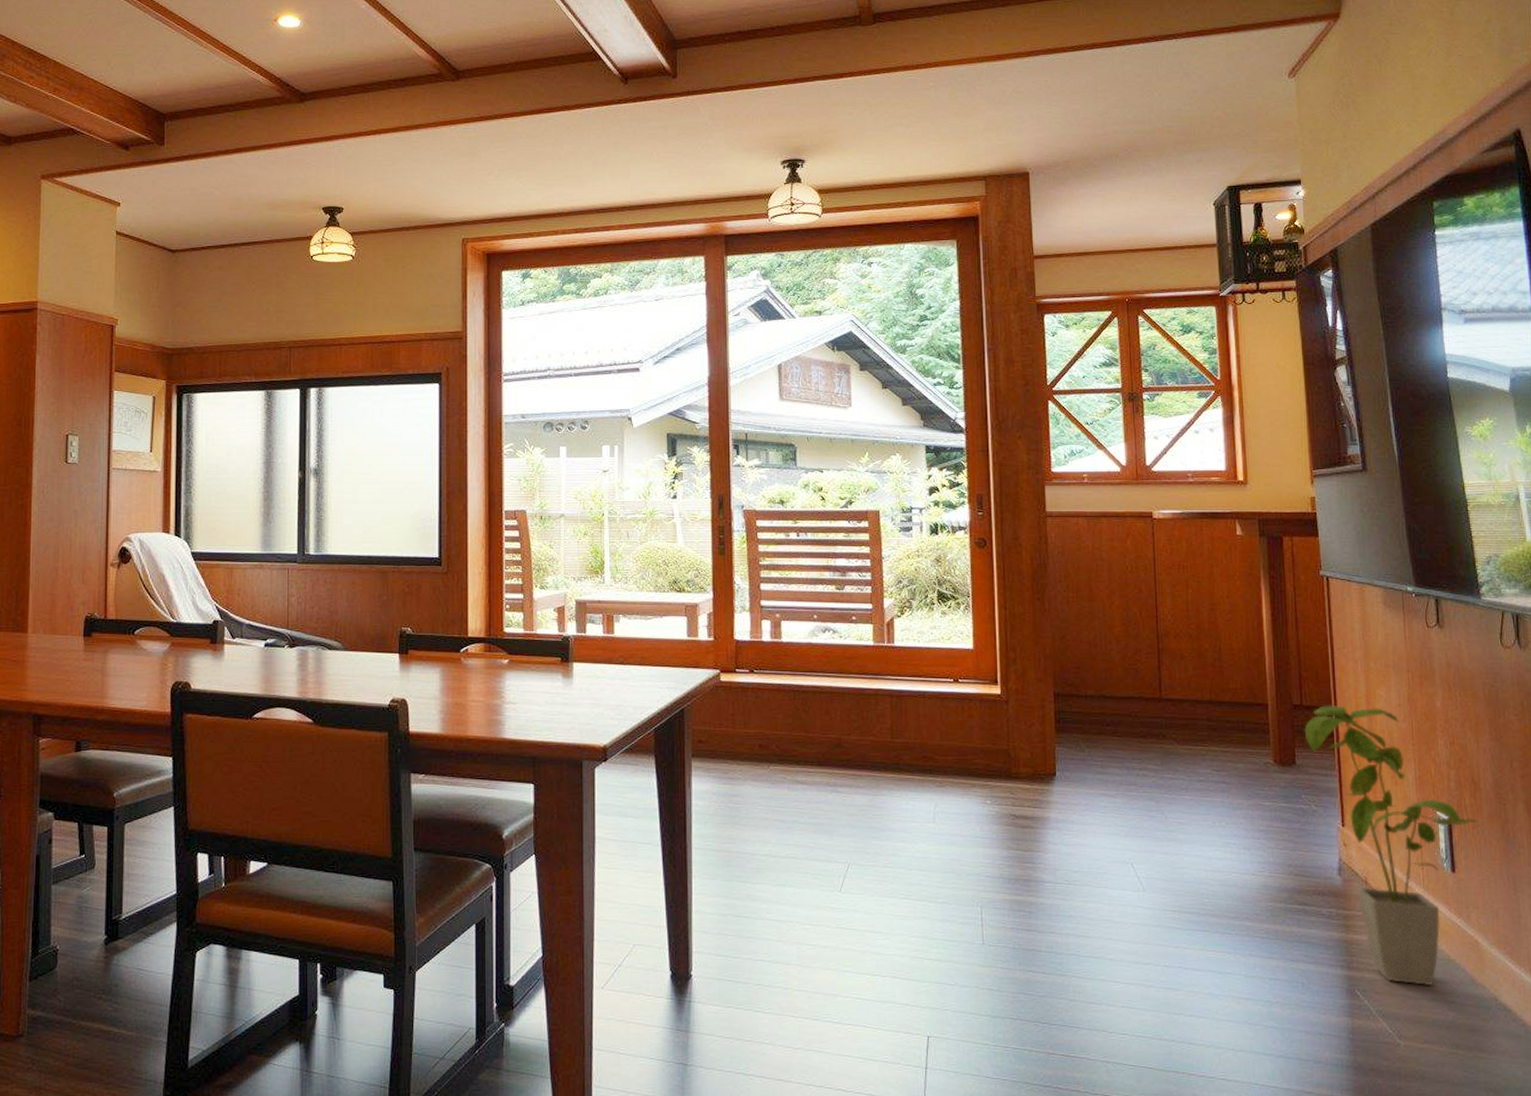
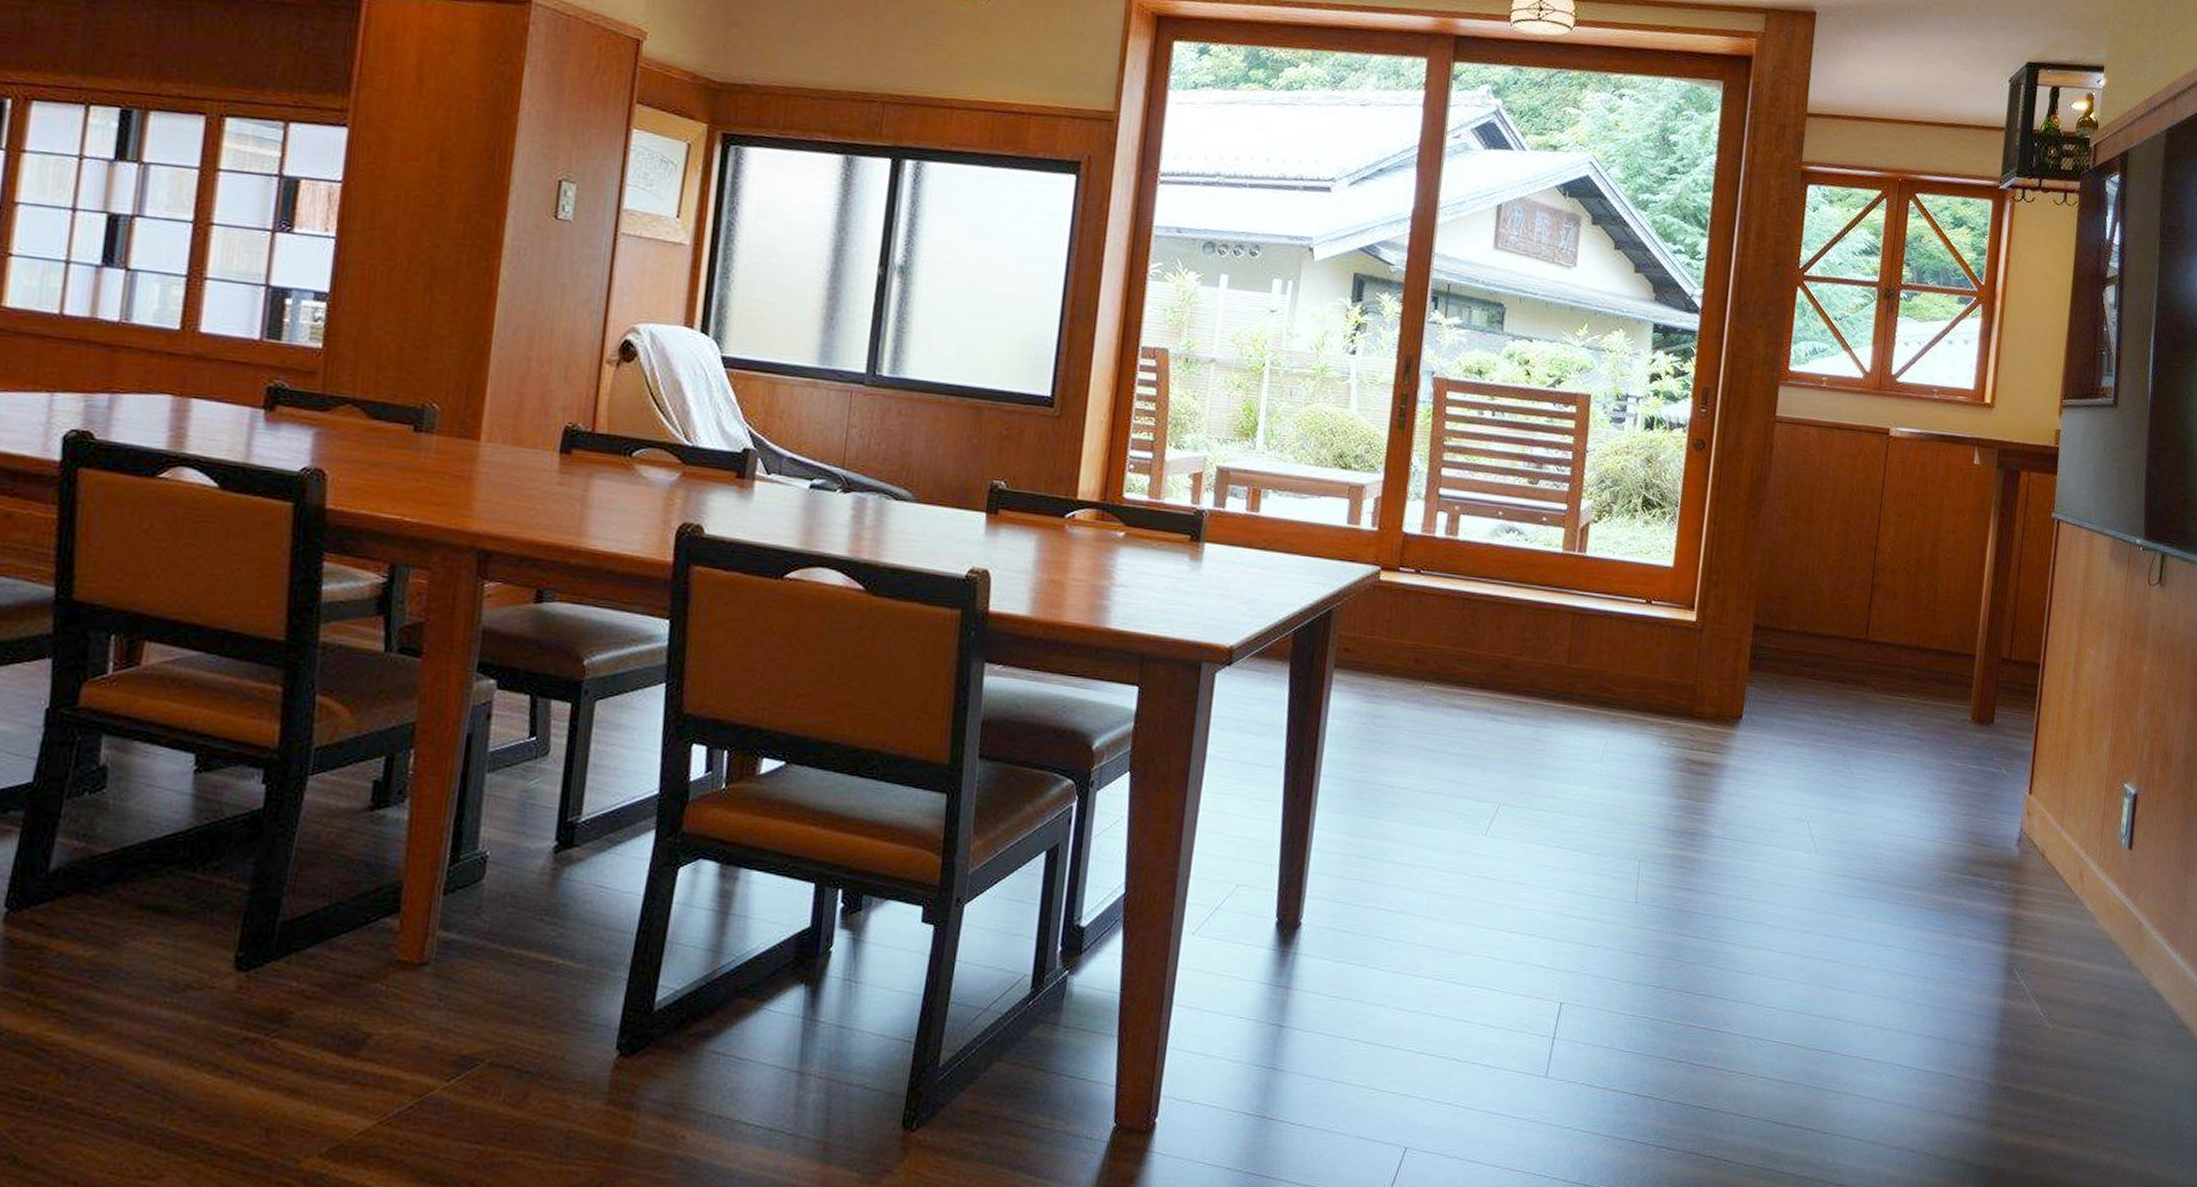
house plant: present [1304,706,1479,985] -> none [2008,661,2164,967]

